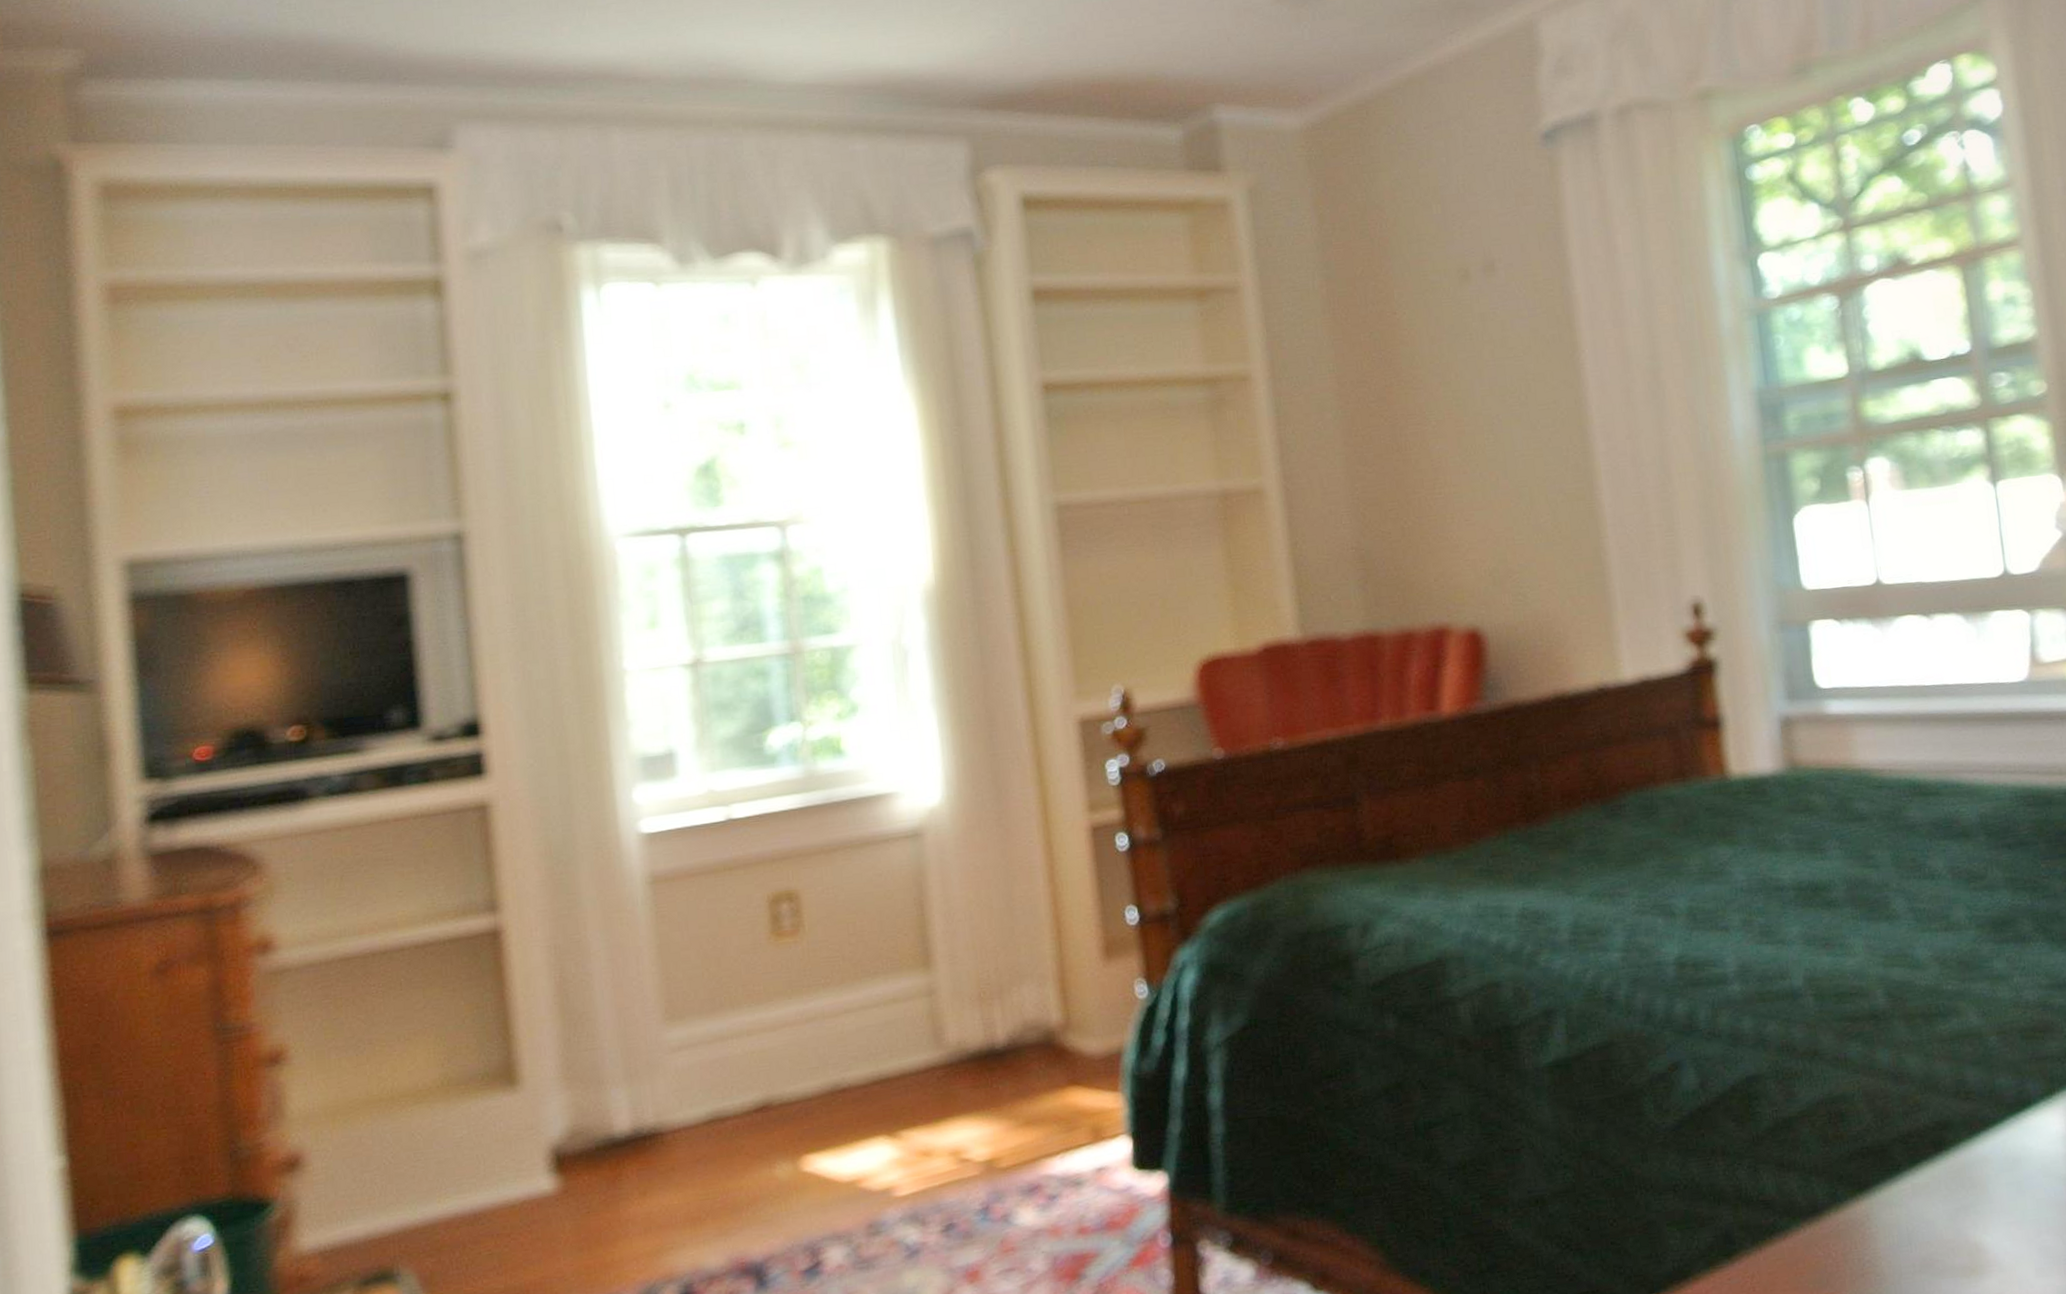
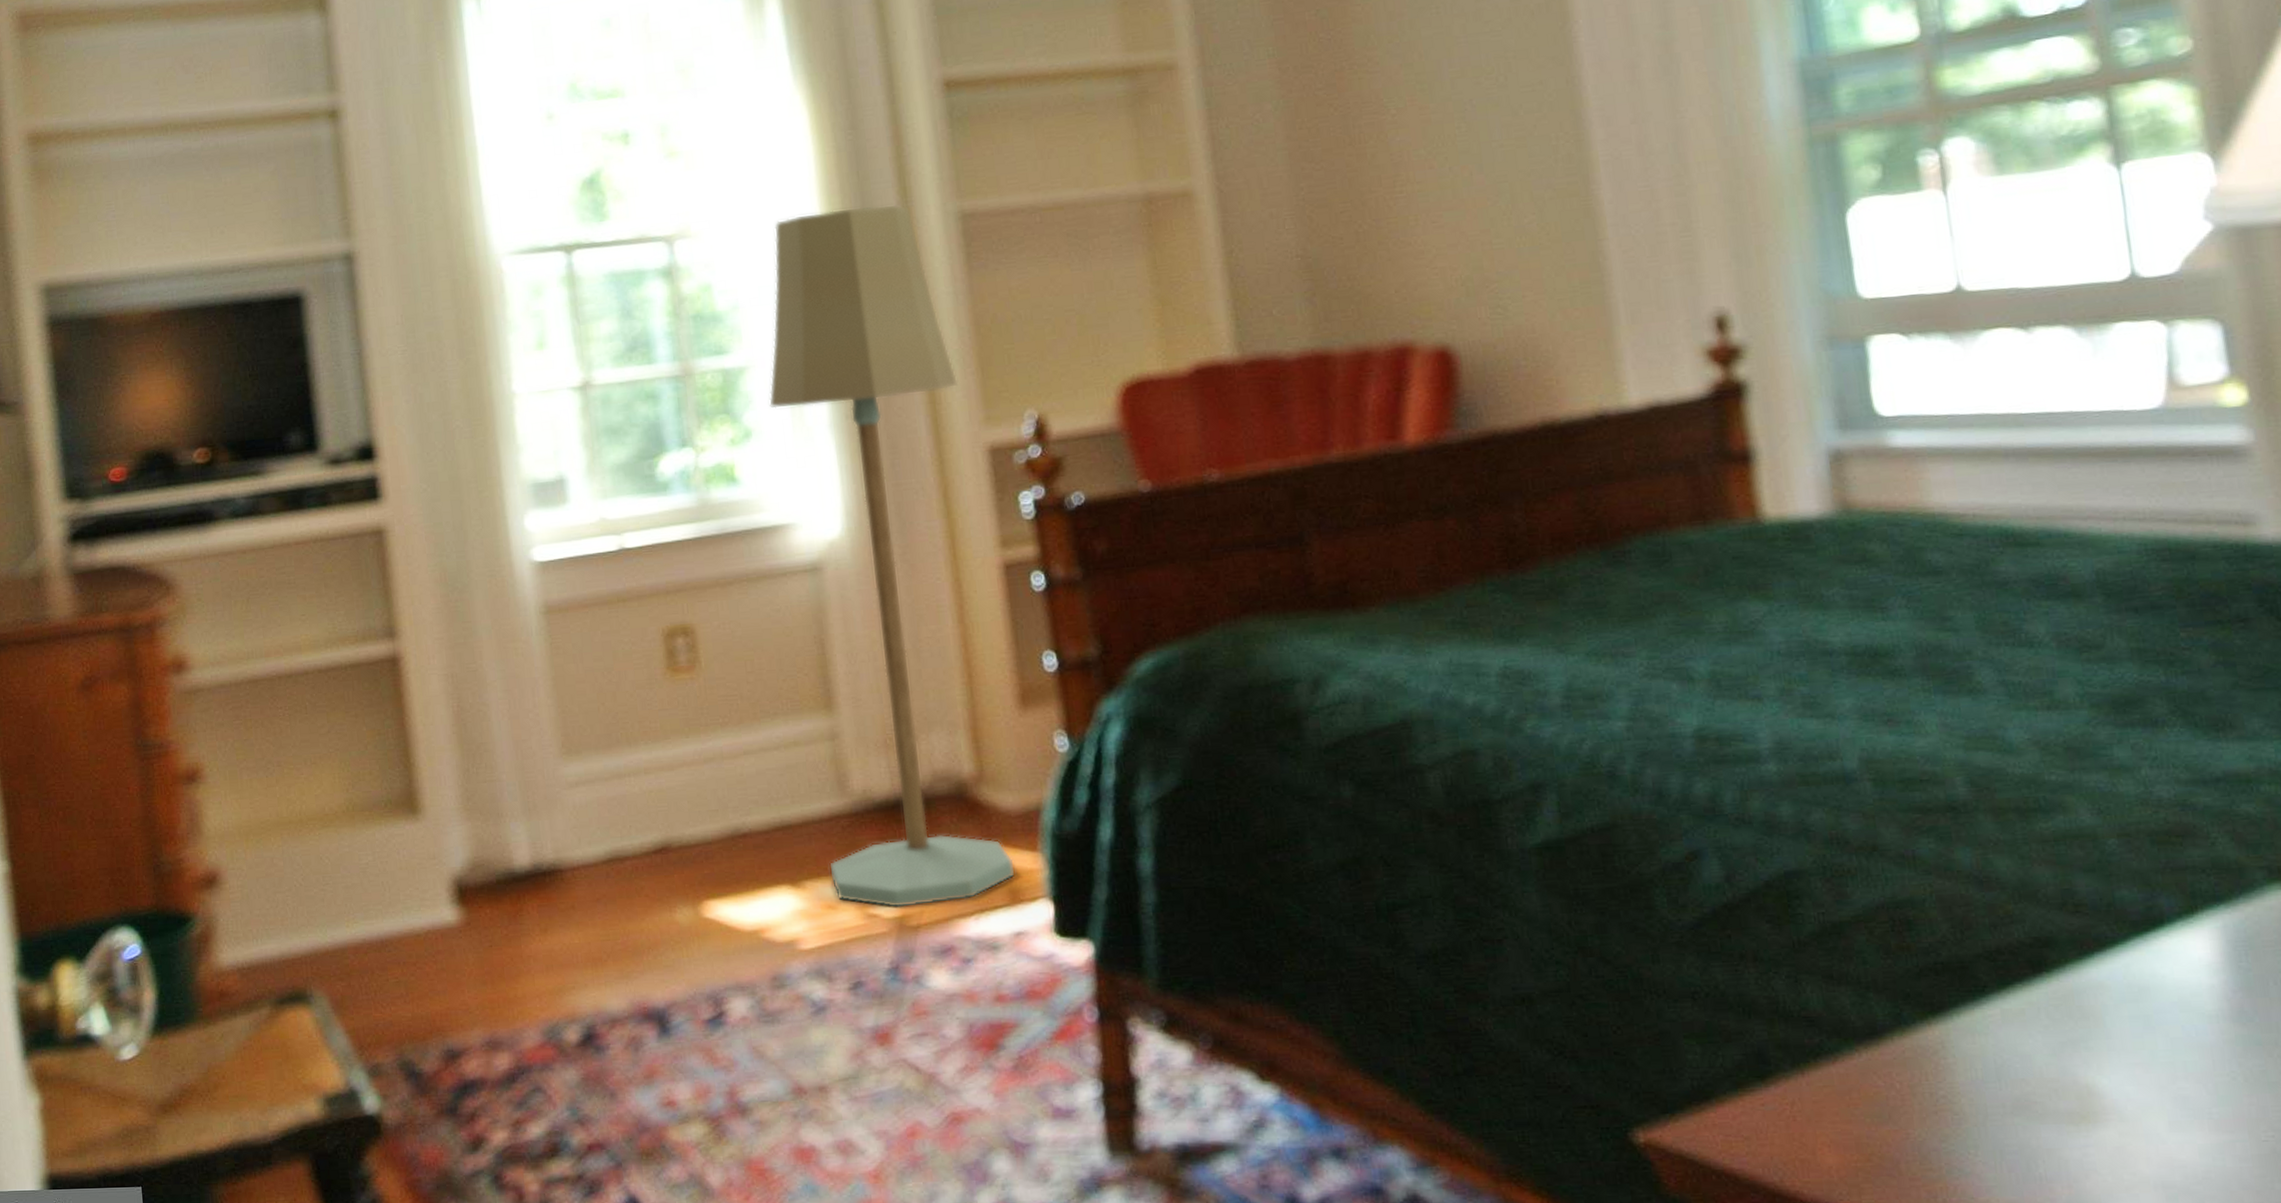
floor lamp: none [875,495,1097,1152] -> present [769,204,1014,909]

